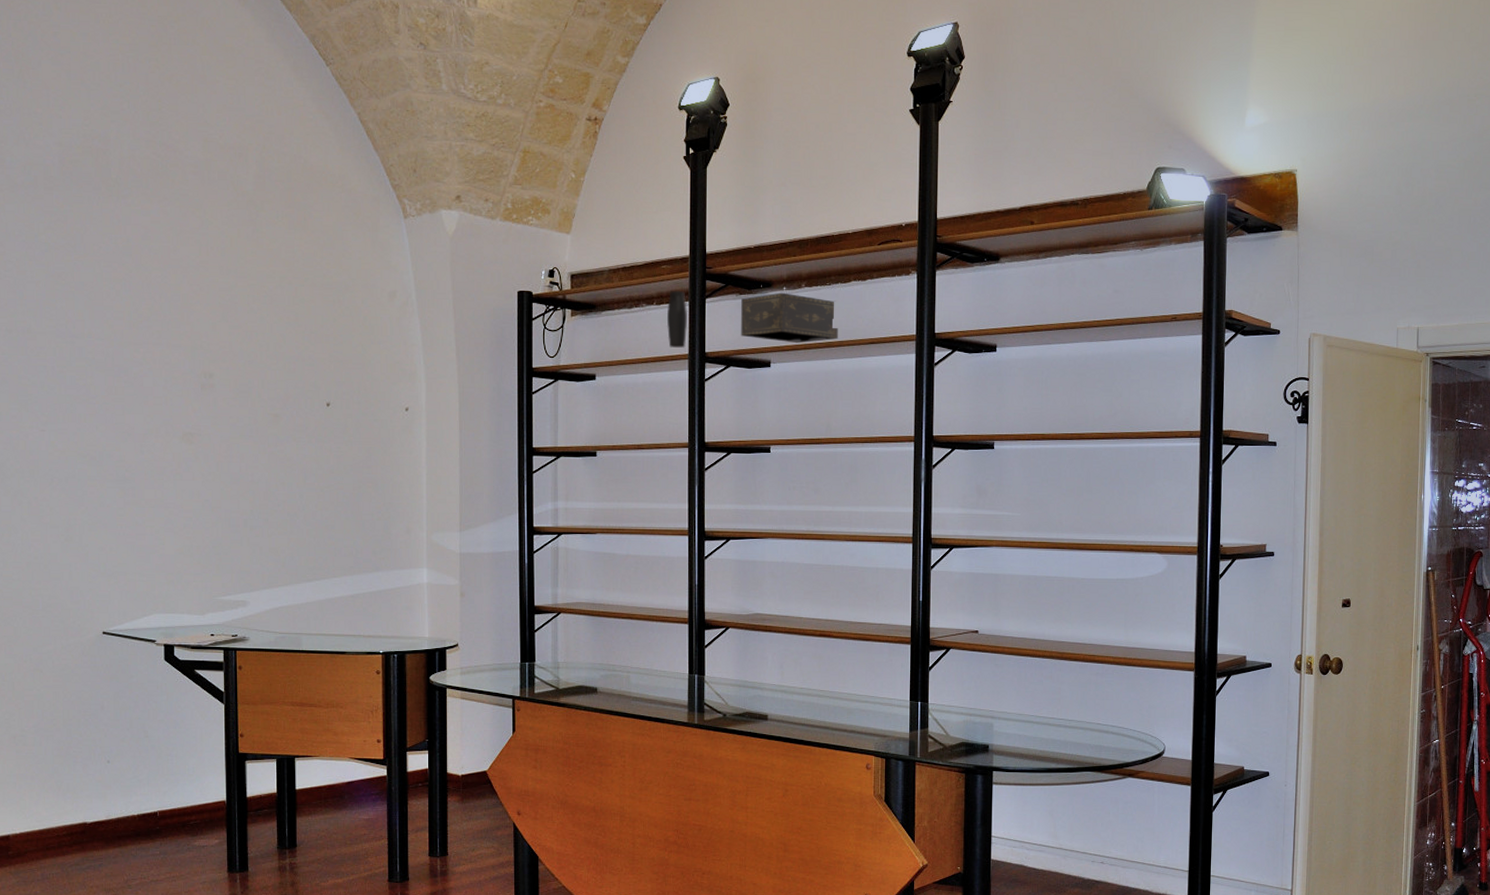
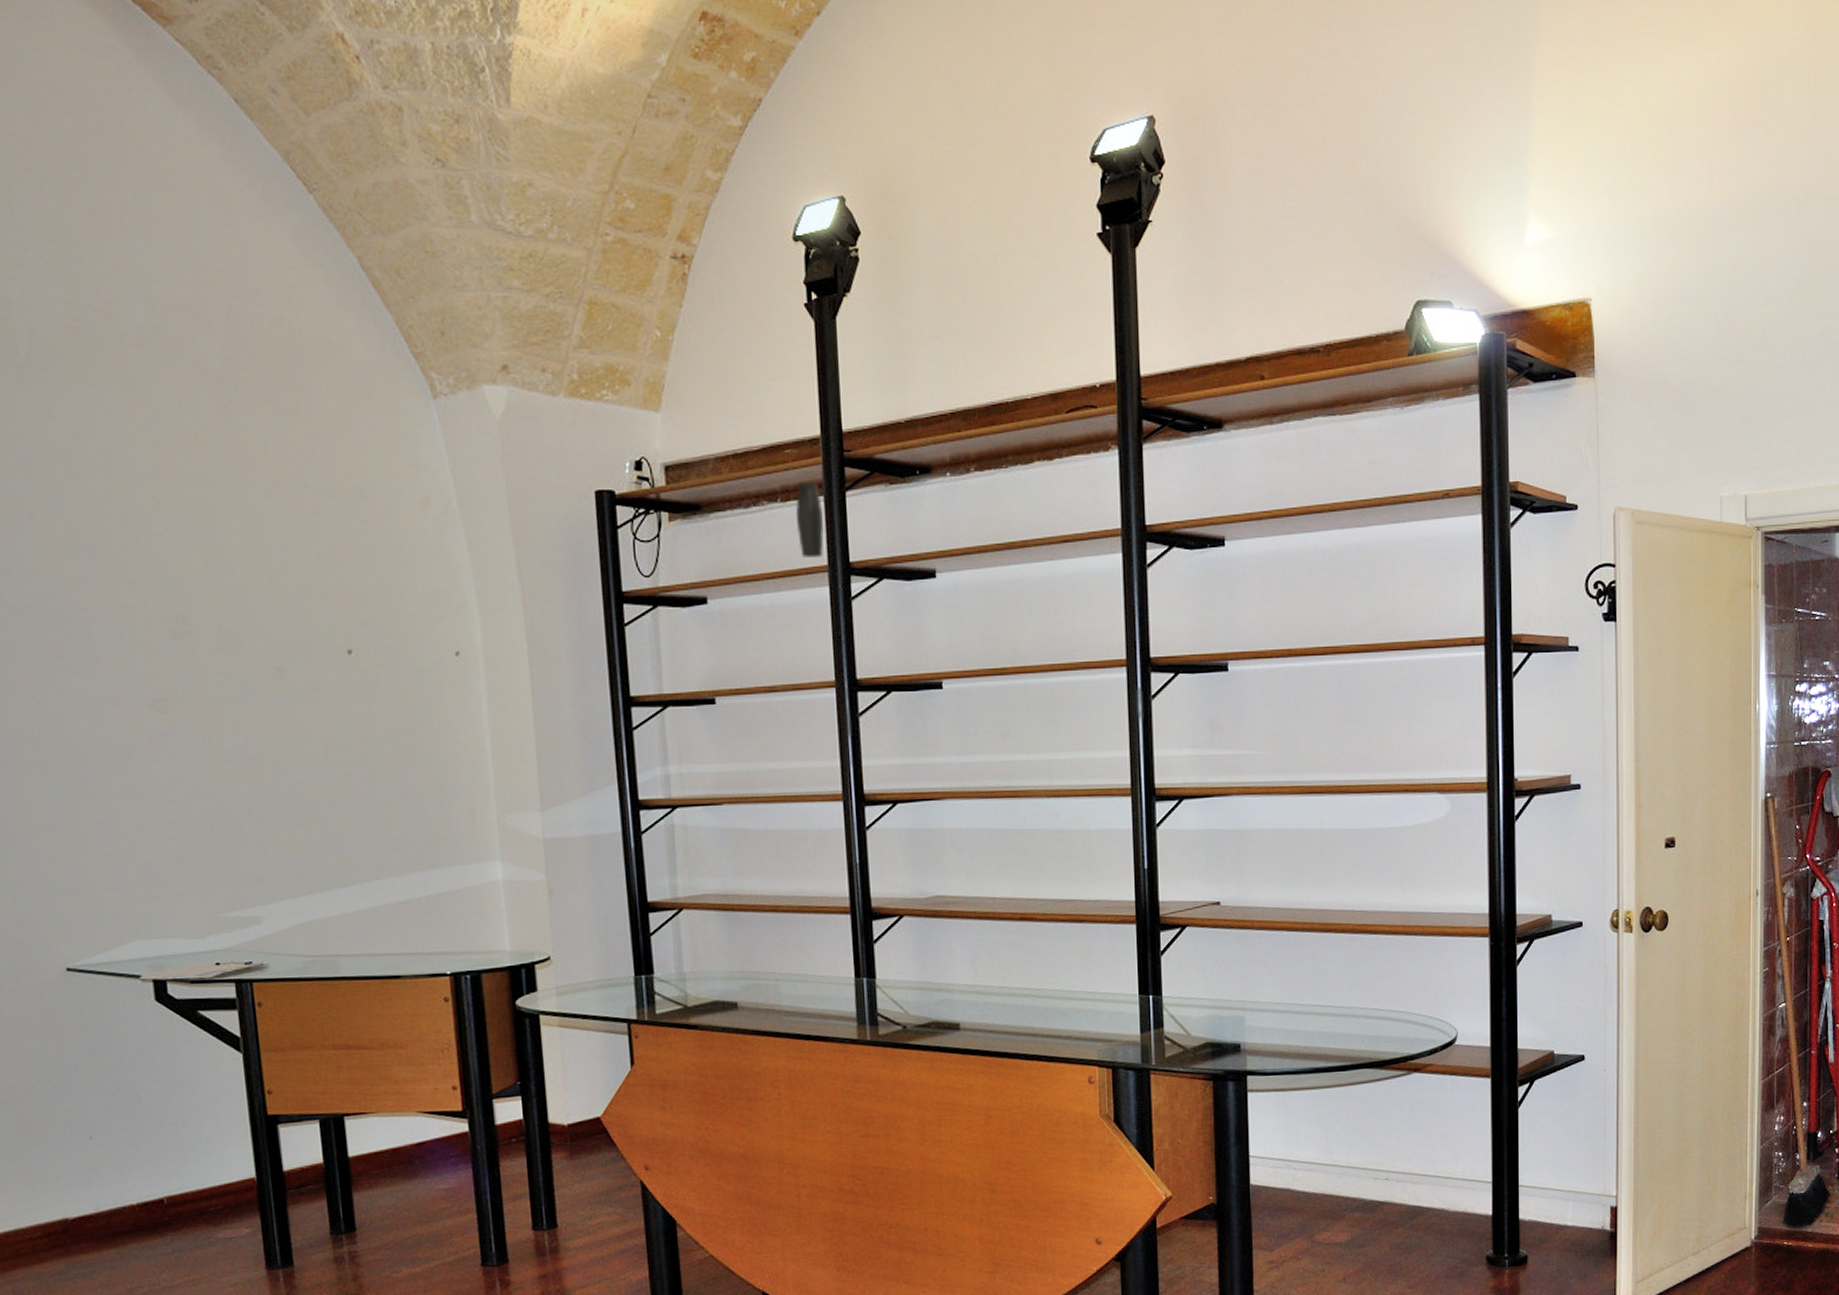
decorative box: present [741,292,838,343] -> none [892,480,1021,546]

